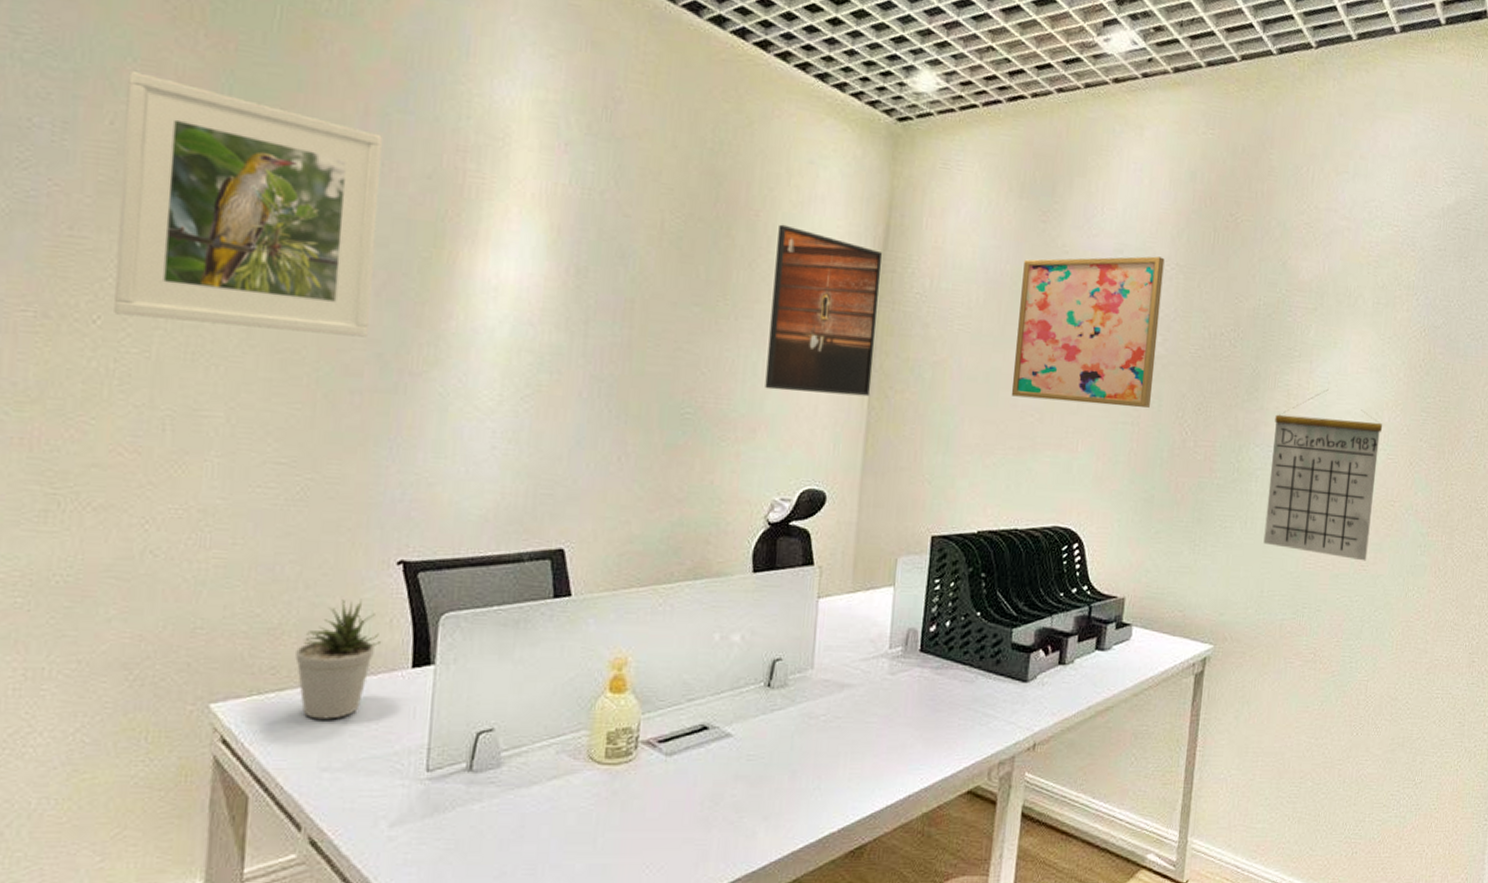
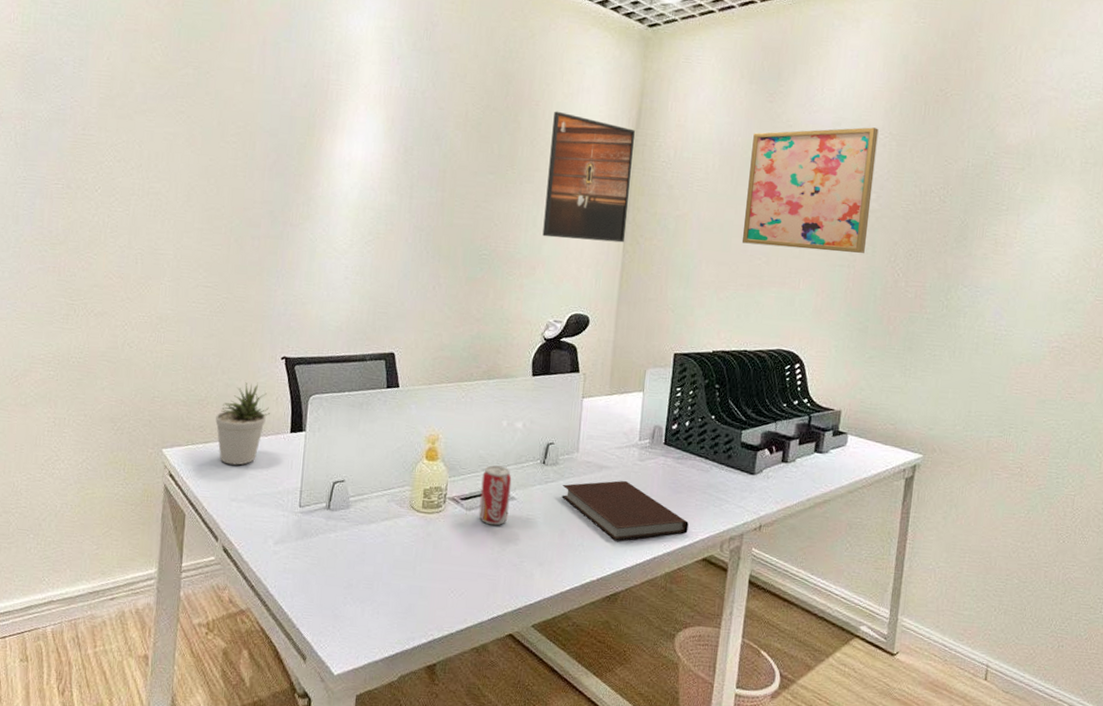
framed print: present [114,71,382,338] -> none [108,24,274,200]
beverage can: none [683,693,727,773] -> present [478,465,512,526]
notebook: none [792,700,950,779] -> present [561,480,689,542]
calendar: present [1263,389,1383,561] -> none [971,238,1091,390]

